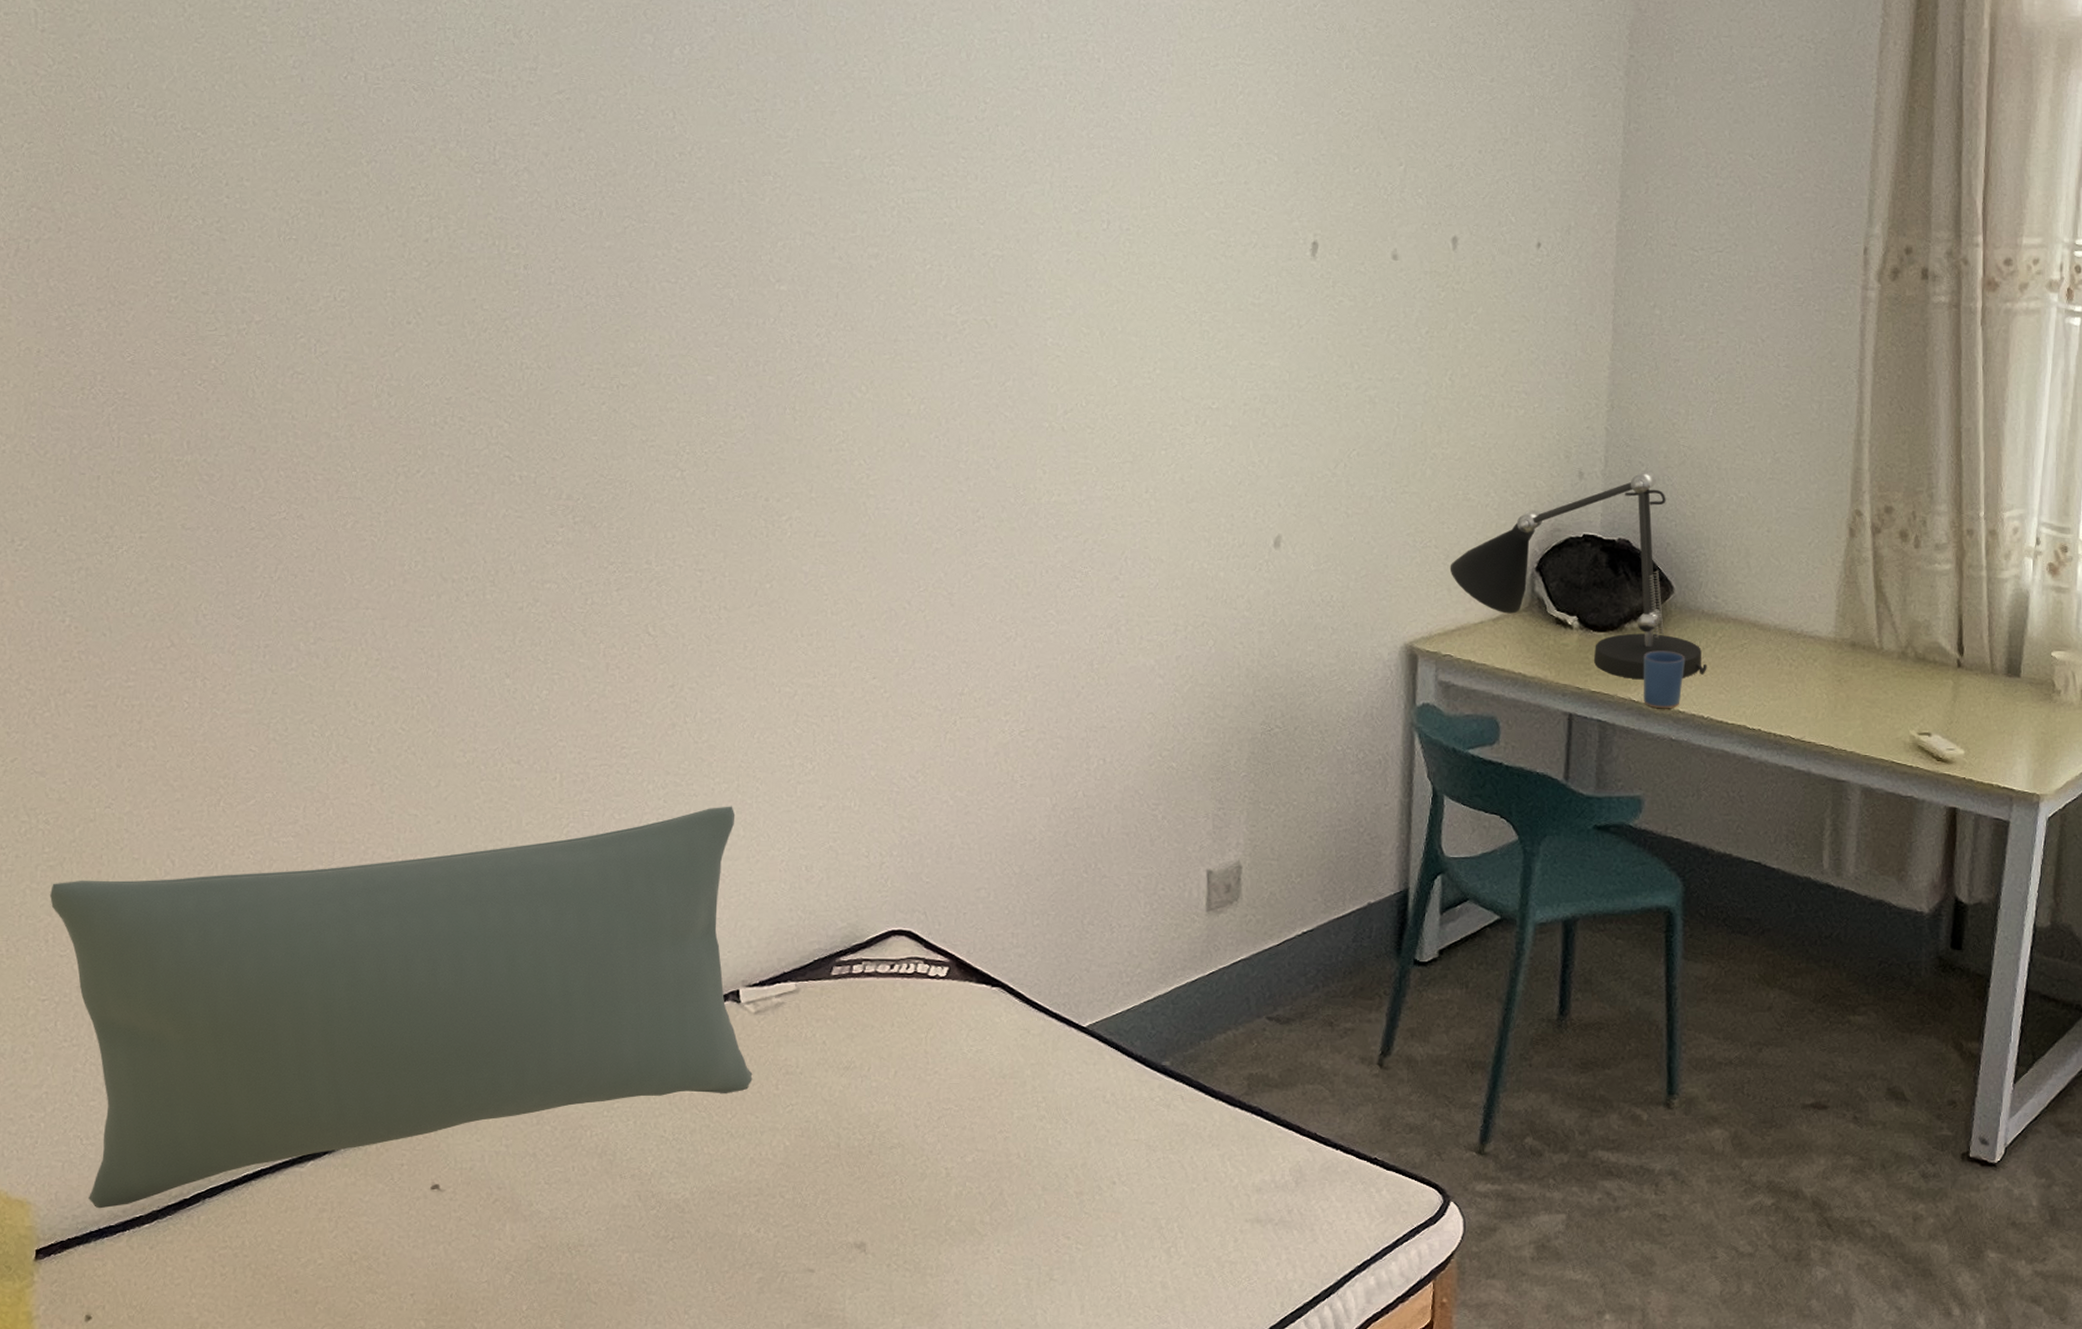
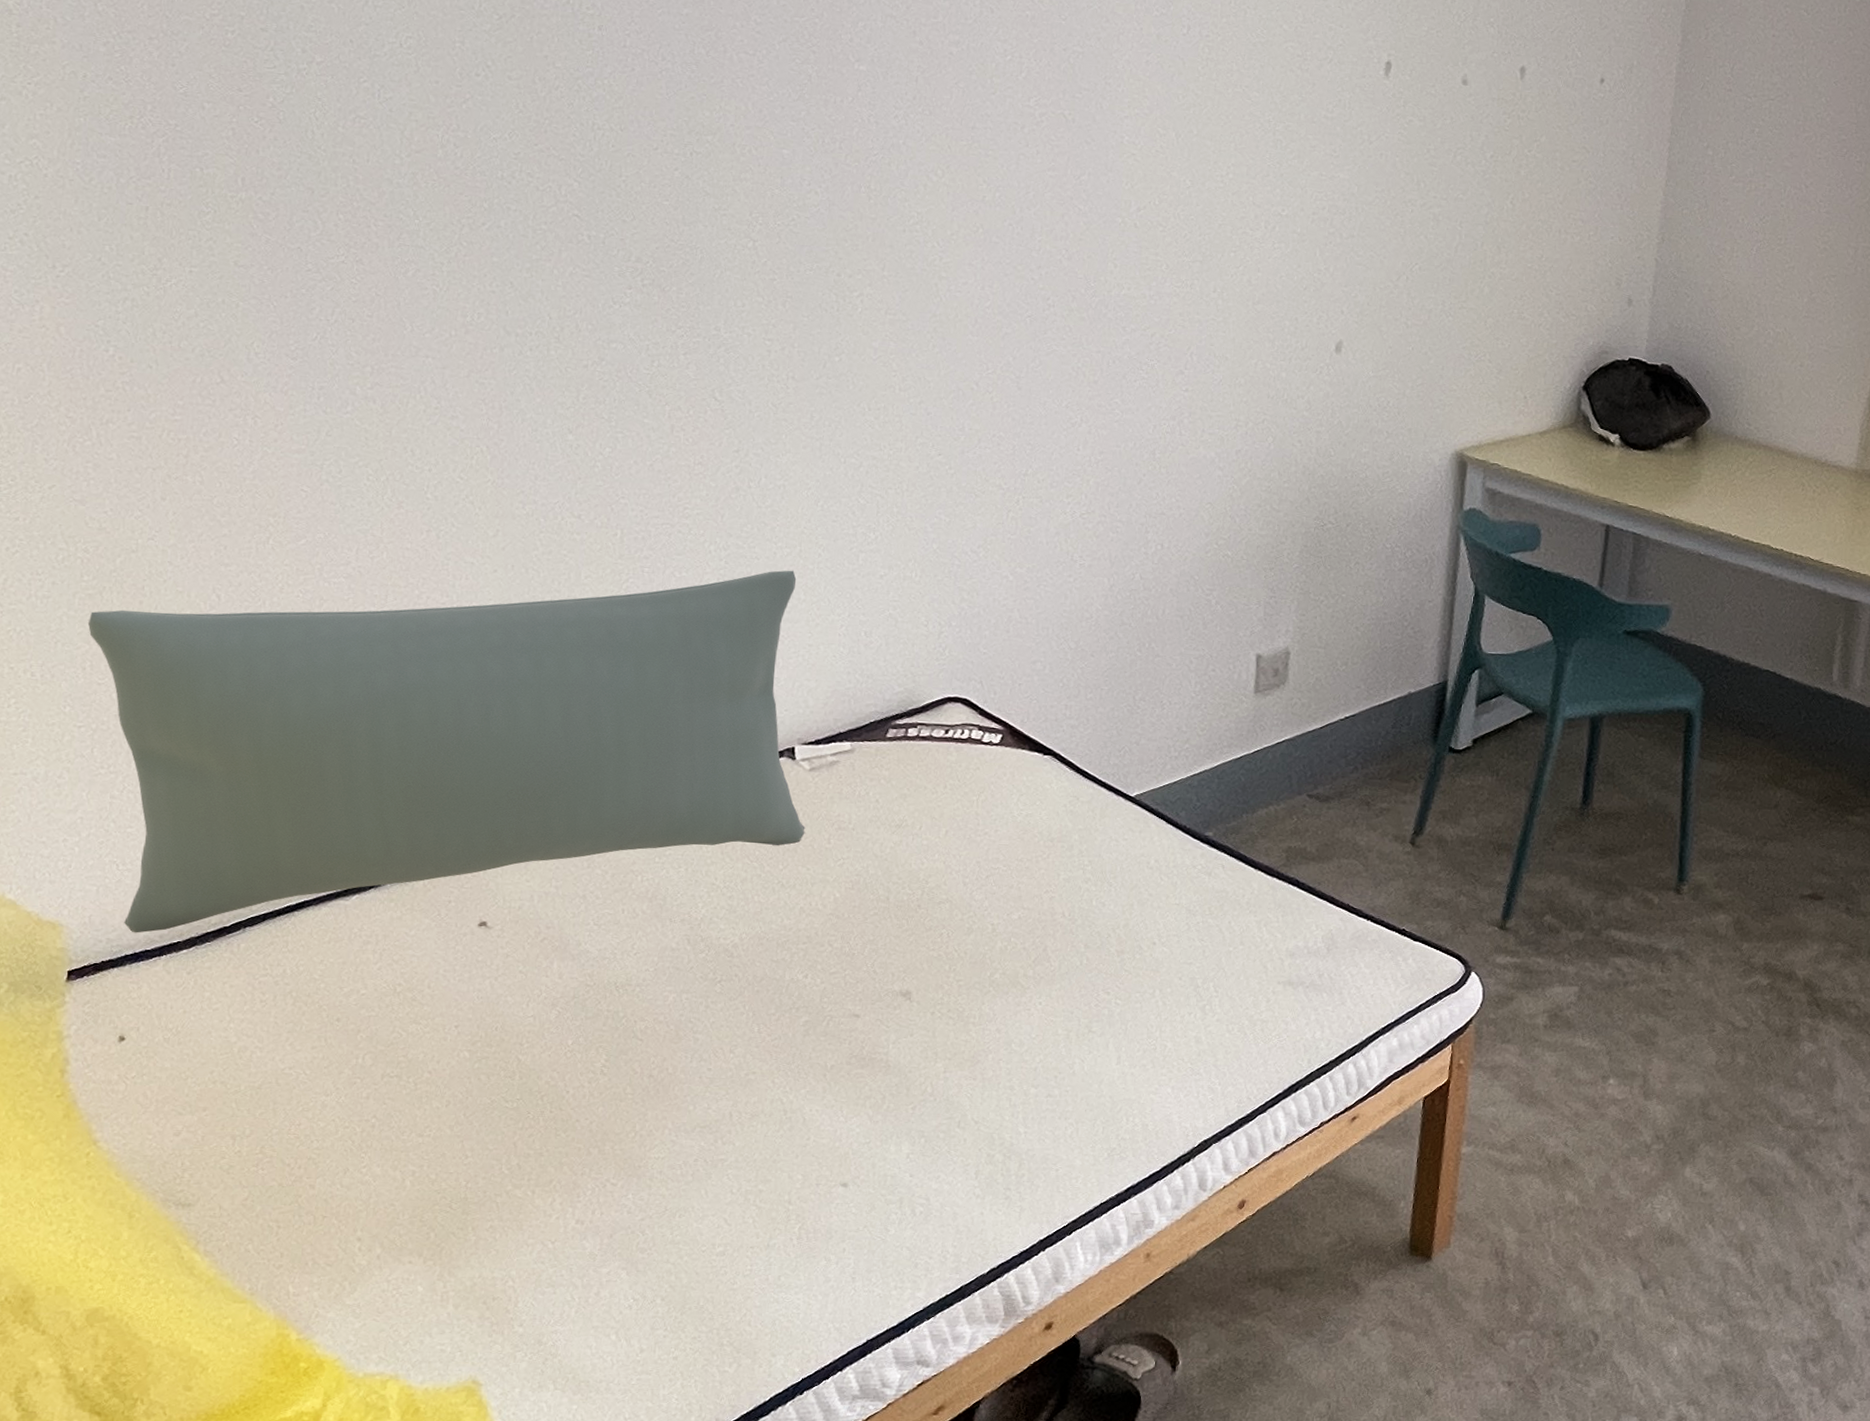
desk lamp: present [1449,470,1707,680] -> none [1501,301,1737,498]
mug: present [1643,650,1685,709] -> none [1676,471,1717,526]

